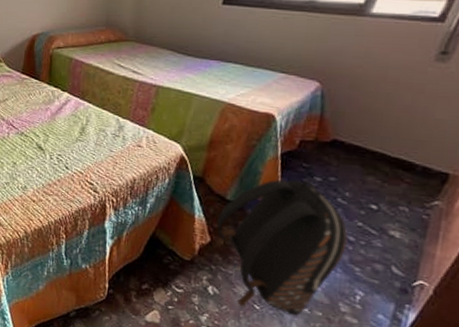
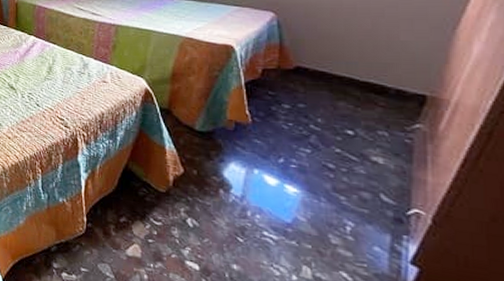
backpack: present [212,179,348,316] -> none [186,107,327,249]

